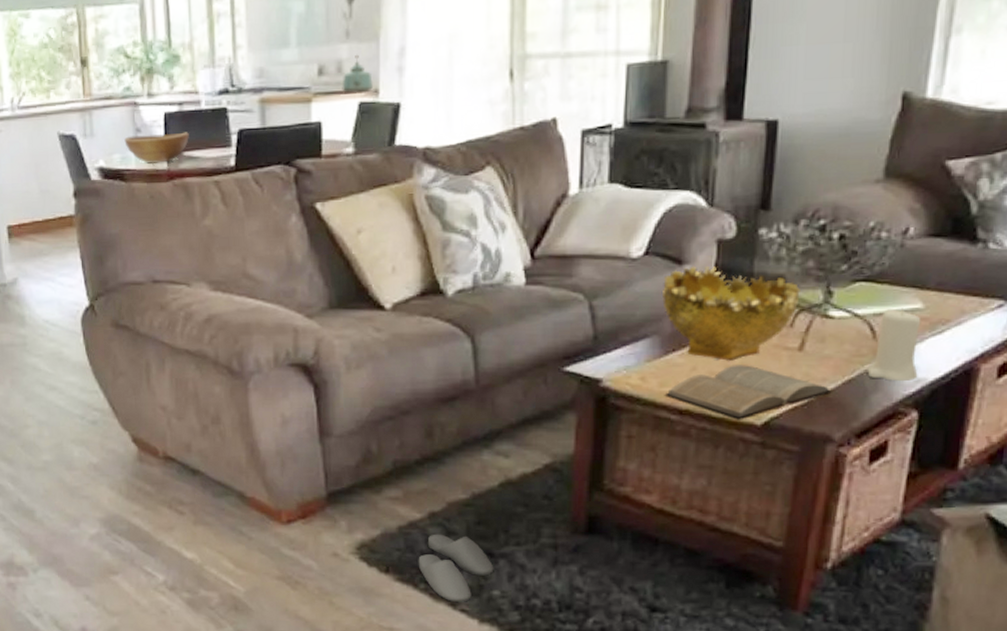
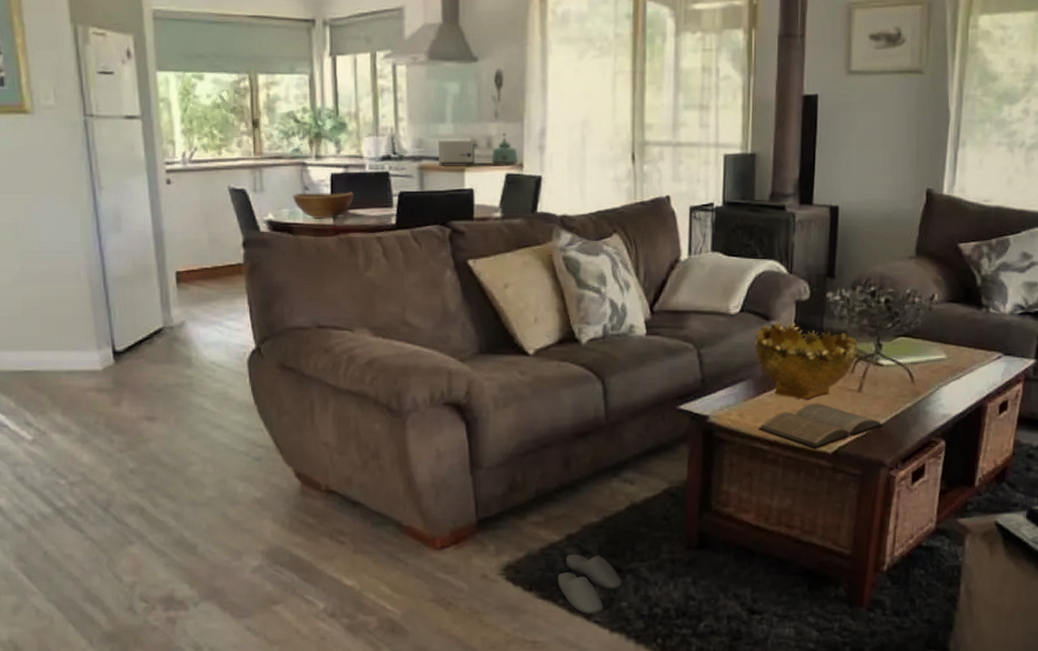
toaster: none [280,66,327,98] -> present [437,140,478,166]
candle: present [867,308,921,382] -> none [908,358,945,417]

